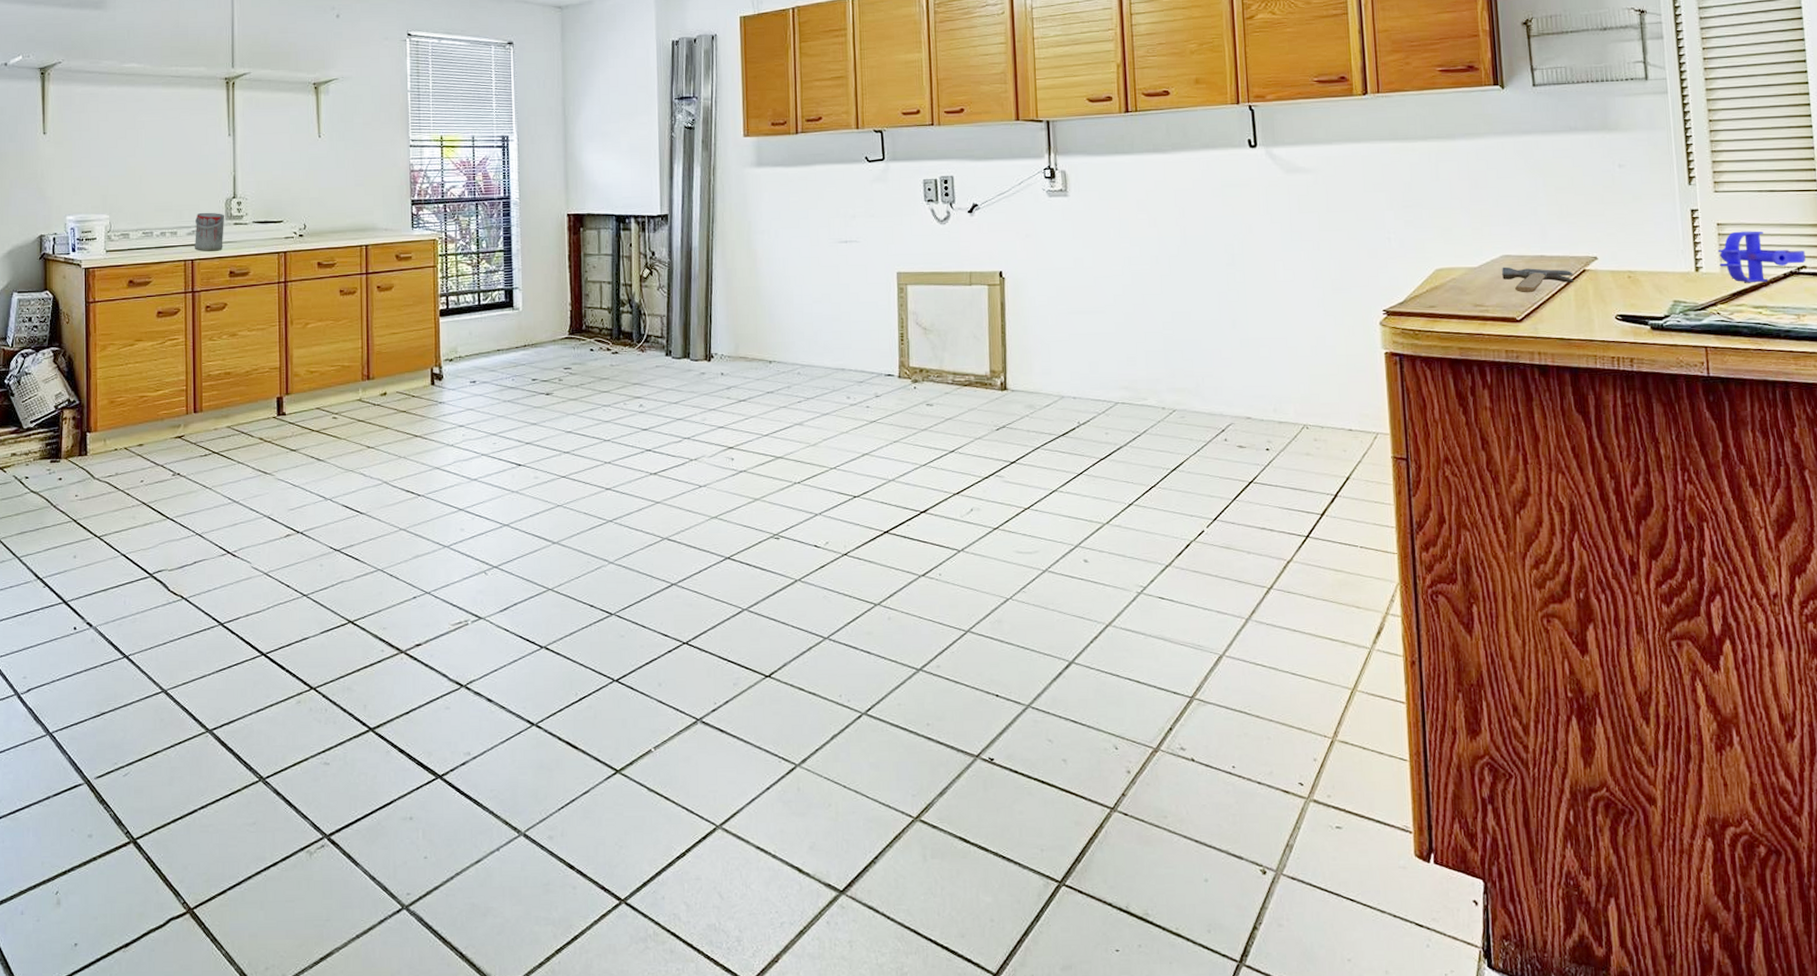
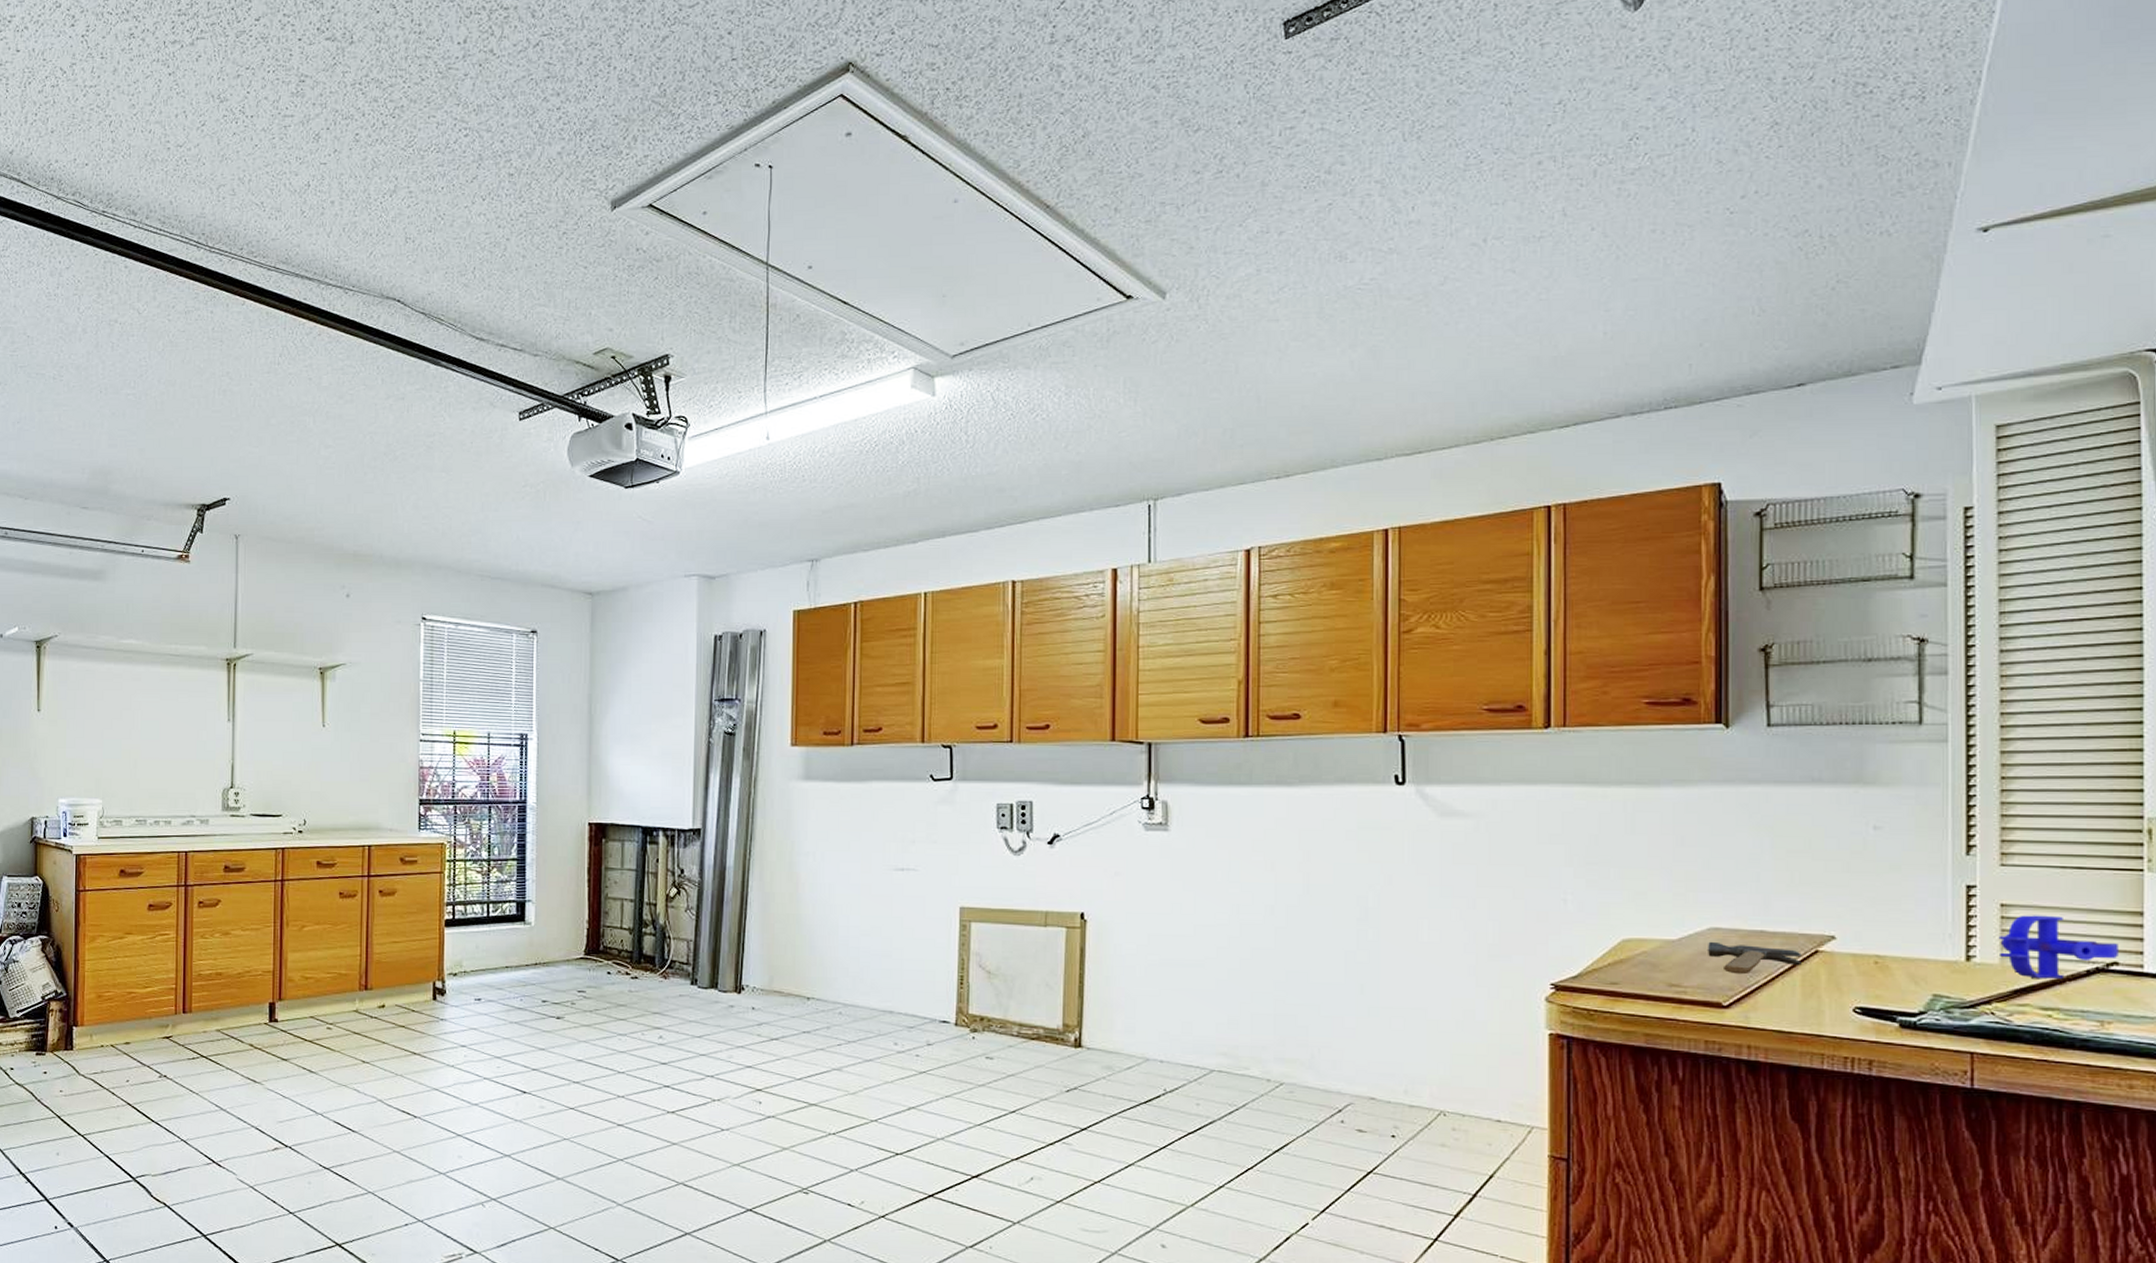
paint can: present [195,212,225,252] -> none [189,802,222,845]

